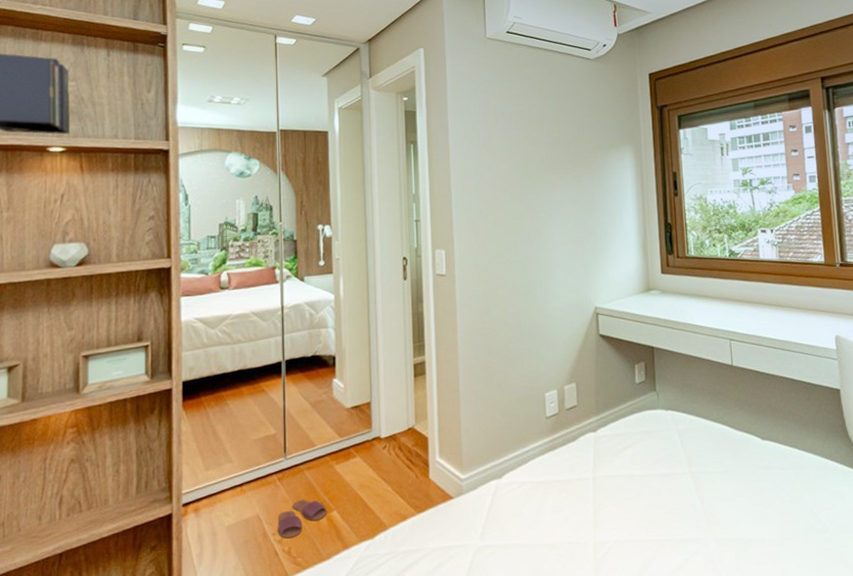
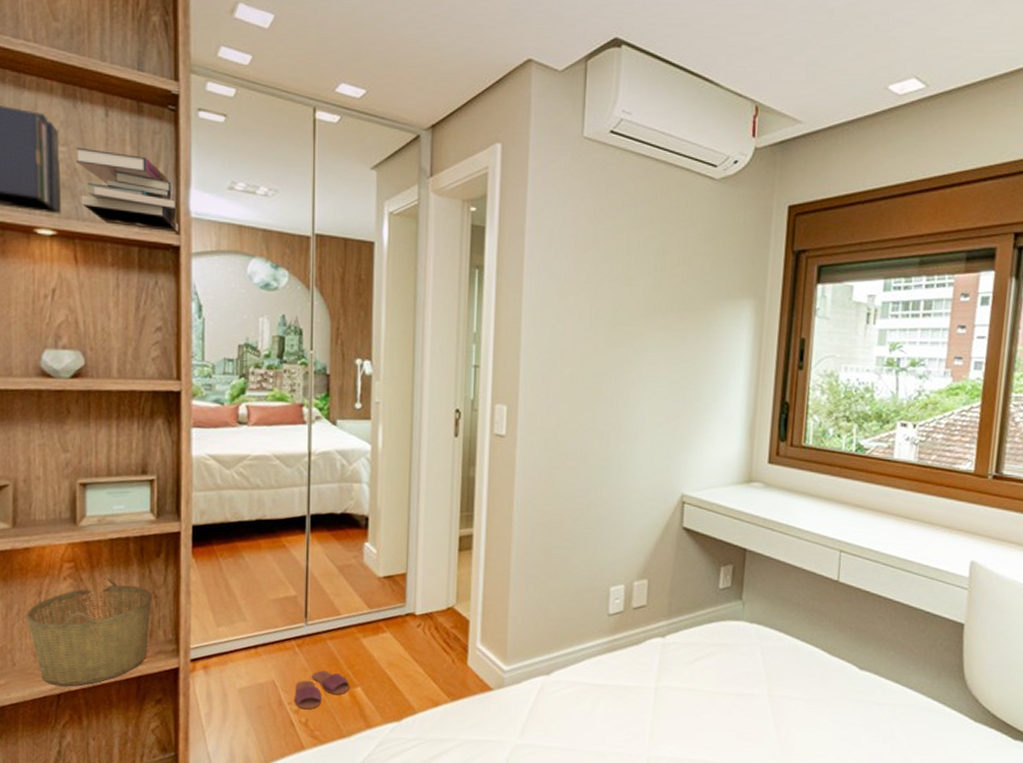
basket: none [31,436,147,545] -> present [26,576,152,686]
books: none [83,81,167,140] -> present [76,147,178,233]

